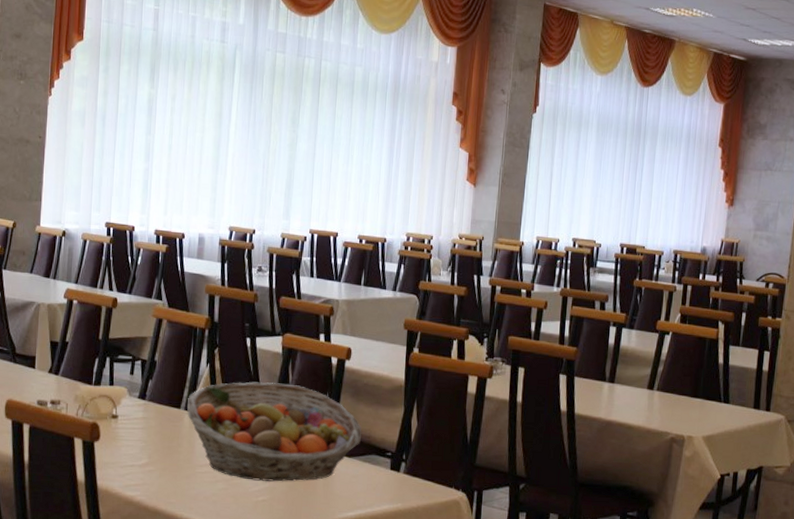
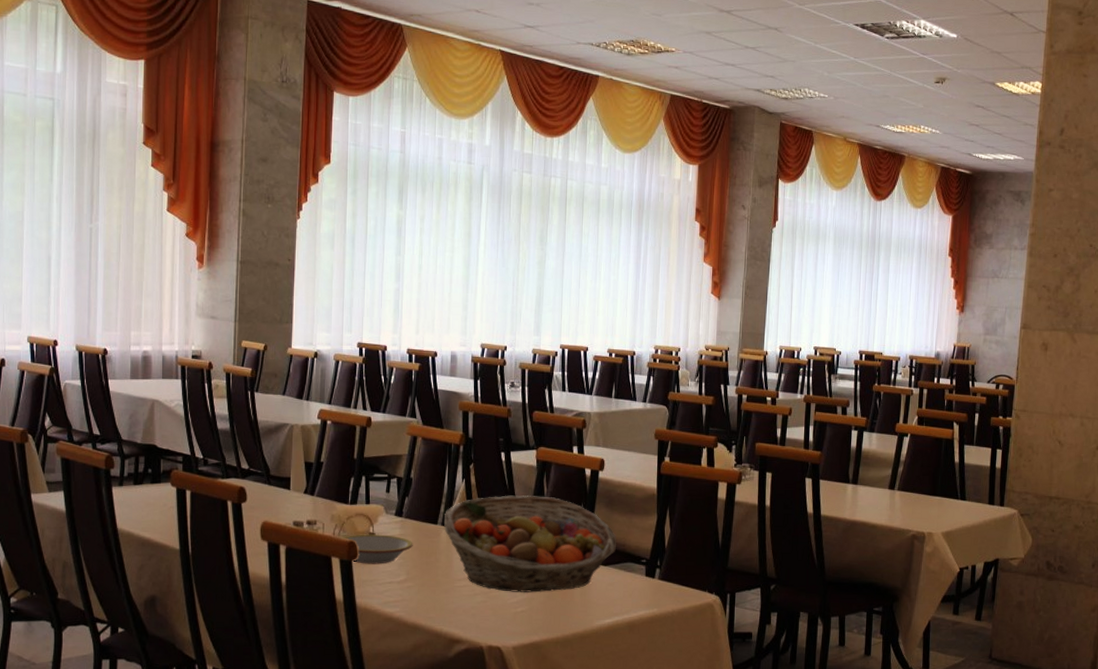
bowl: none [82,416,156,447] -> present [339,534,413,564]

